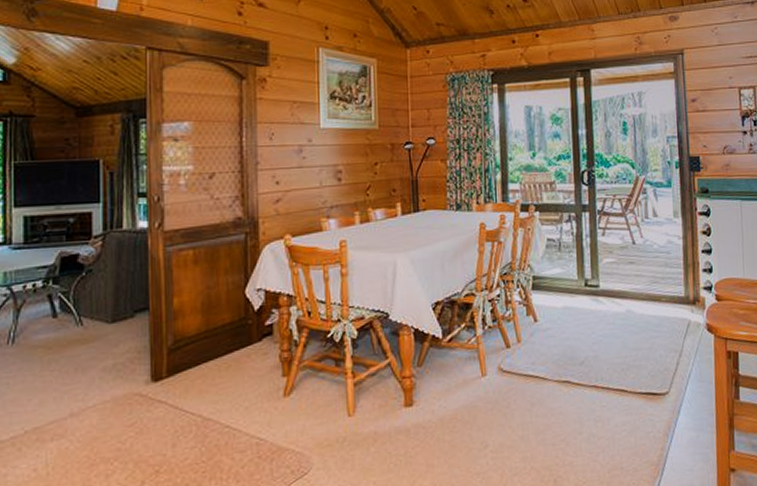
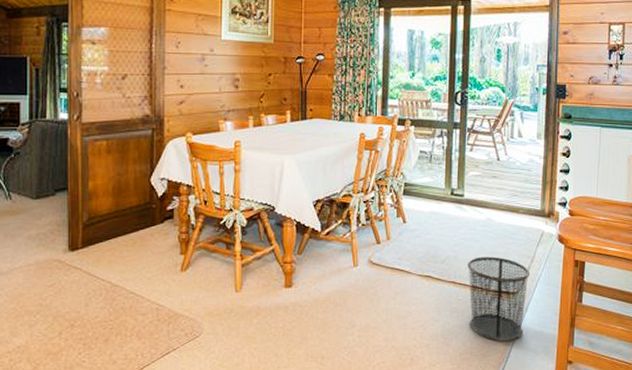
waste bin: none [609,353,680,452] -> present [468,256,530,342]

